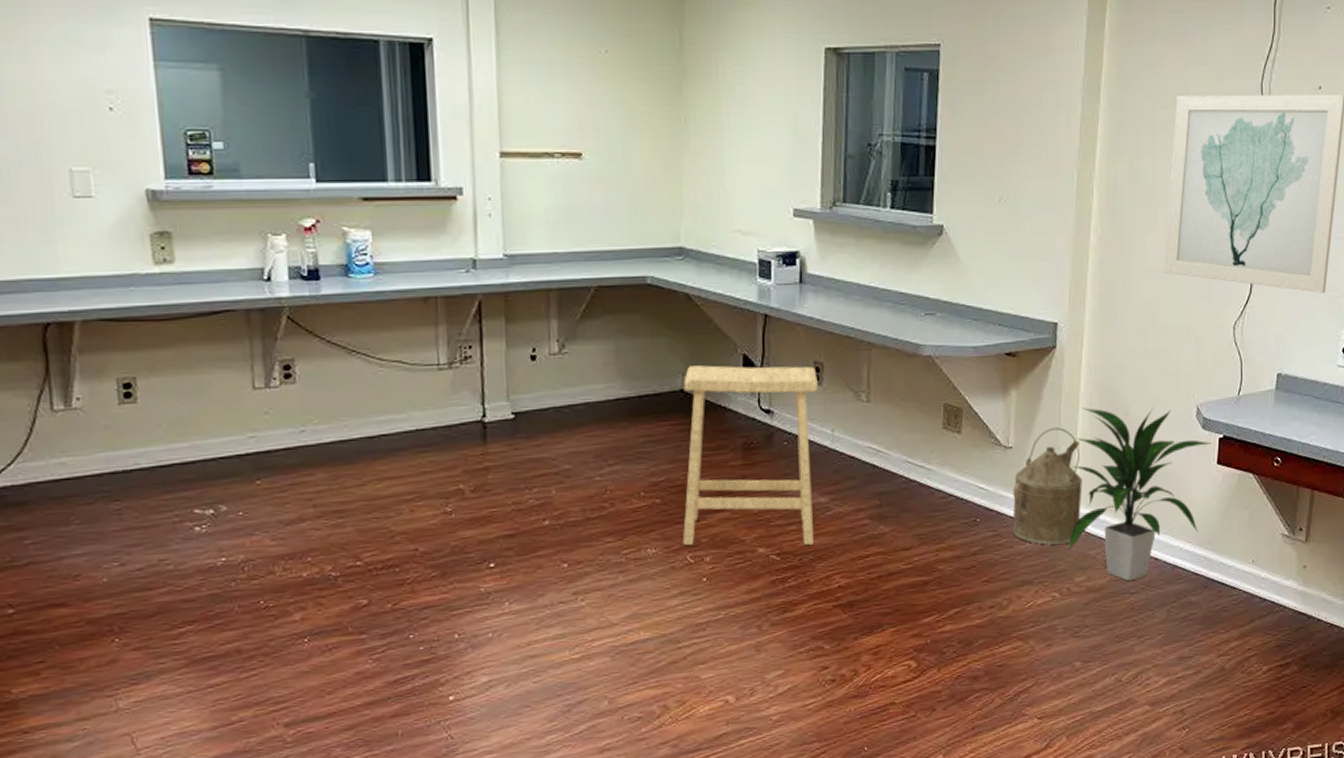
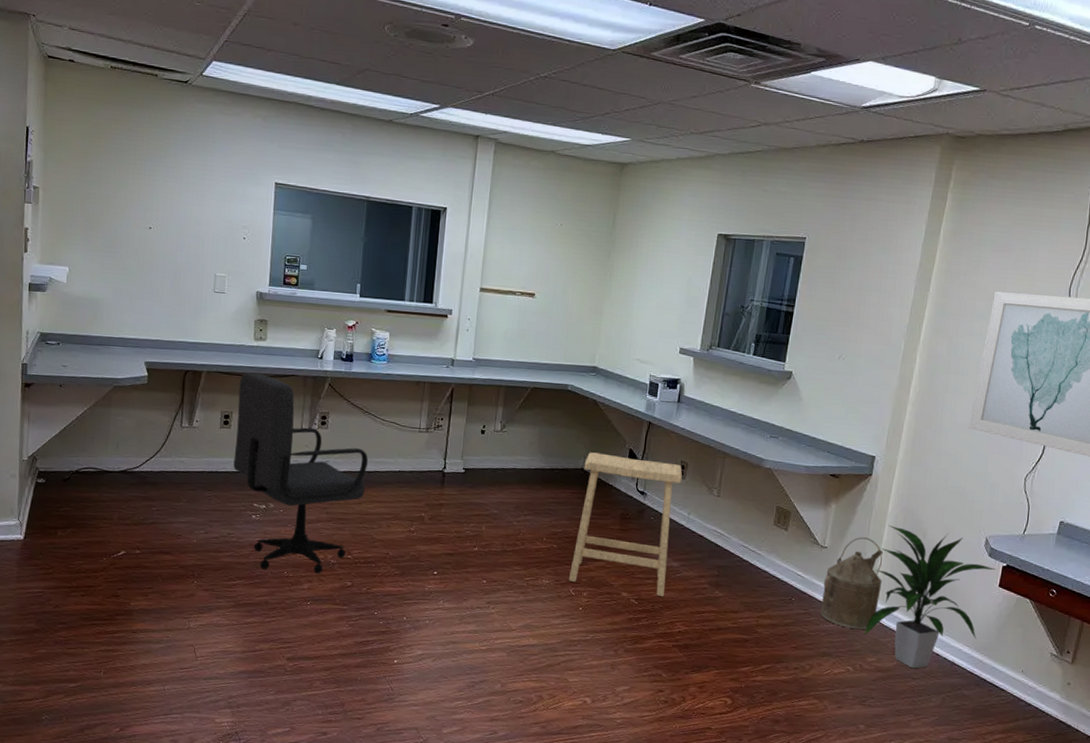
office chair: none [140,313,369,603] -> present [233,372,368,574]

